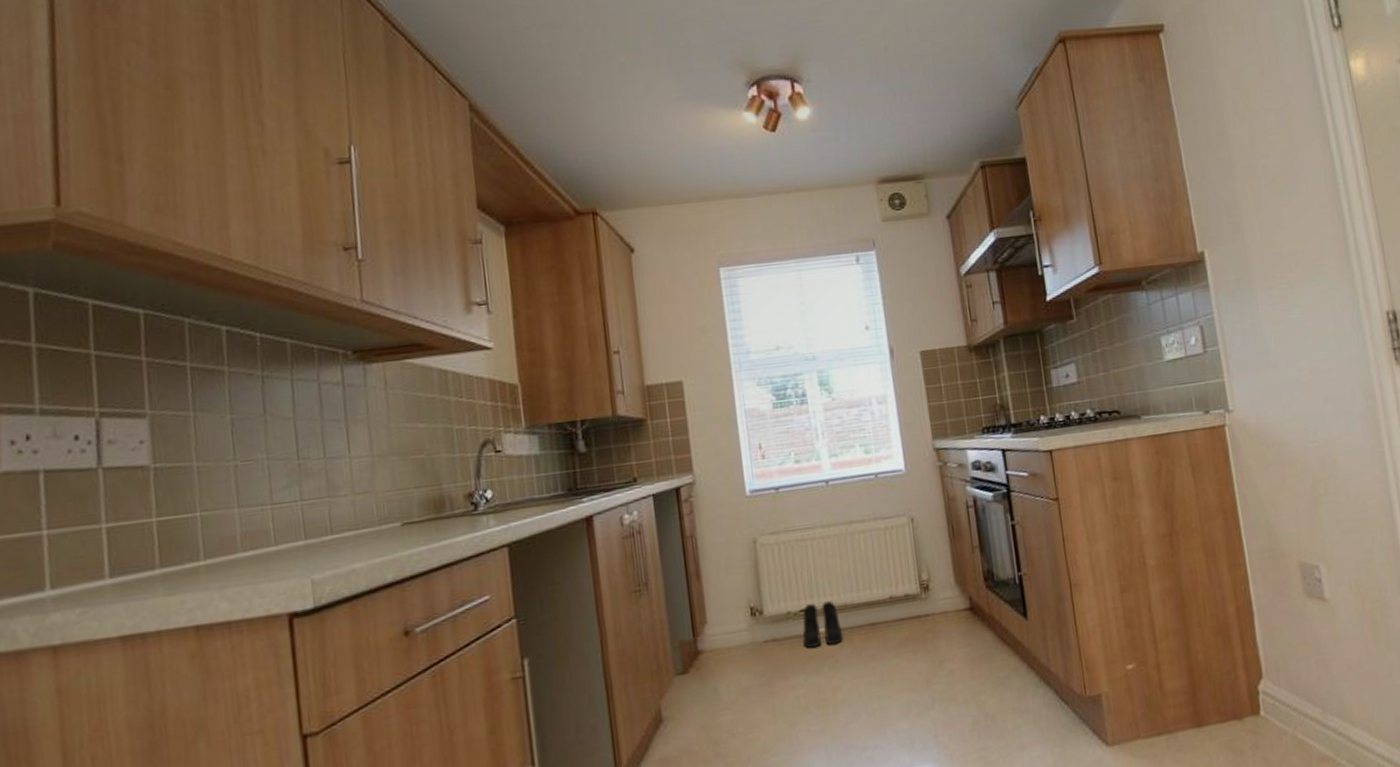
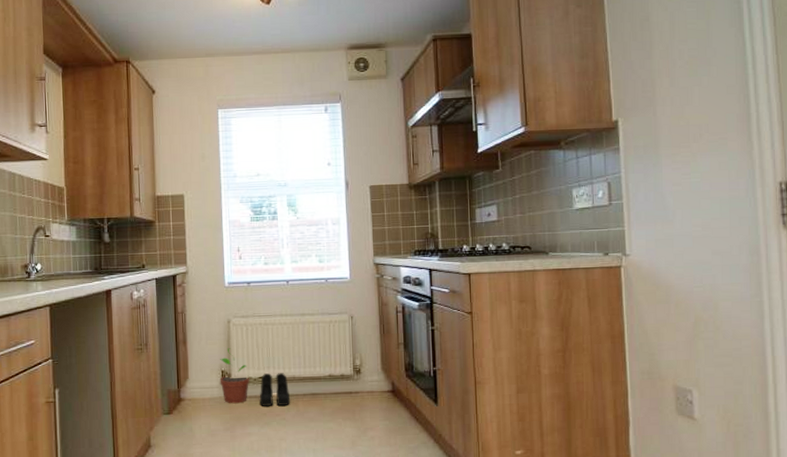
potted plant: none [747,576,789,650] -> present [220,348,250,404]

